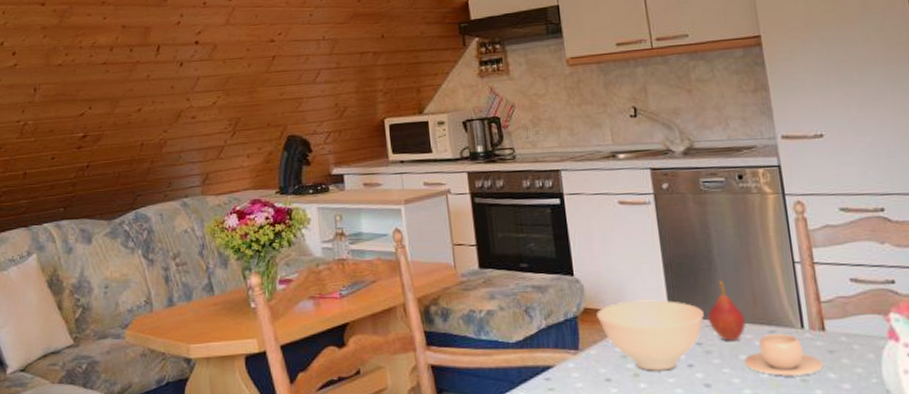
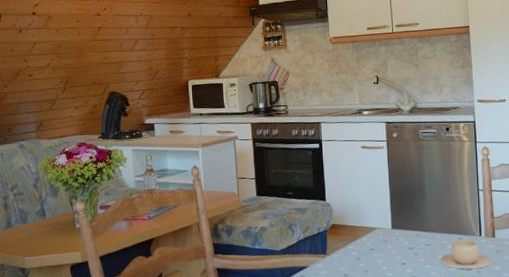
bowl: present [596,300,704,371] -> none [340,217,415,268]
fruit: present [708,280,746,341] -> none [418,203,443,246]

